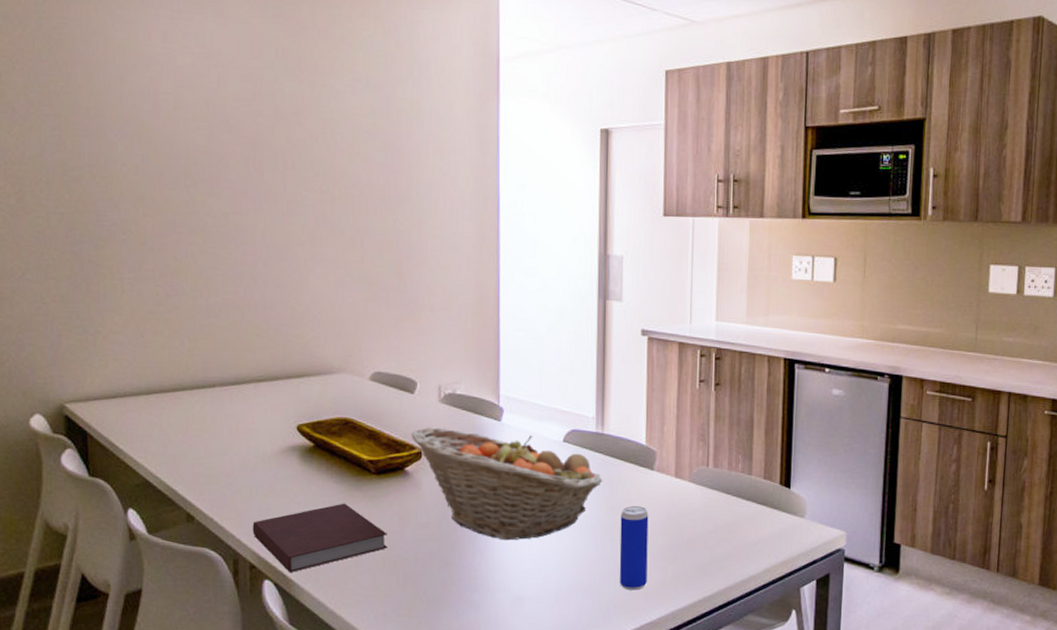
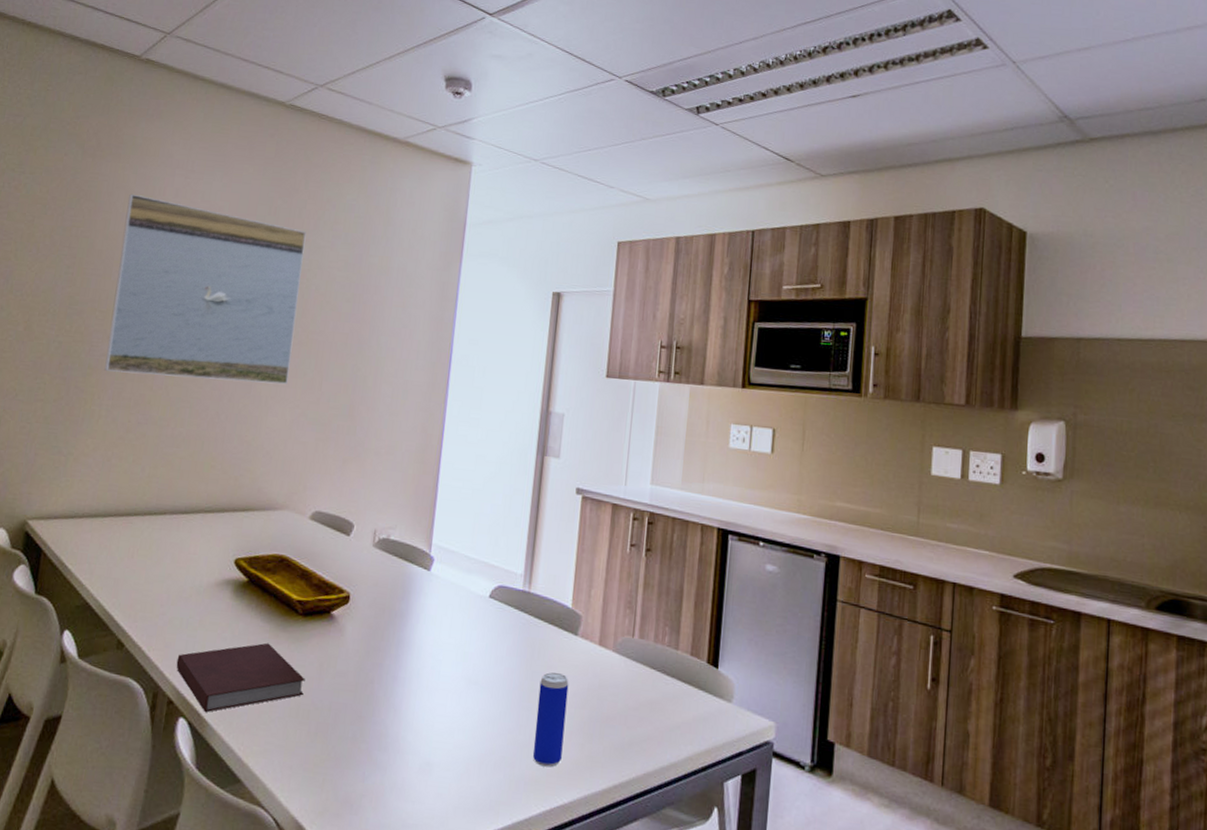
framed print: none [109,40,325,245] -> present [104,193,307,384]
fruit basket: present [411,427,603,541] -> none [341,571,526,699]

